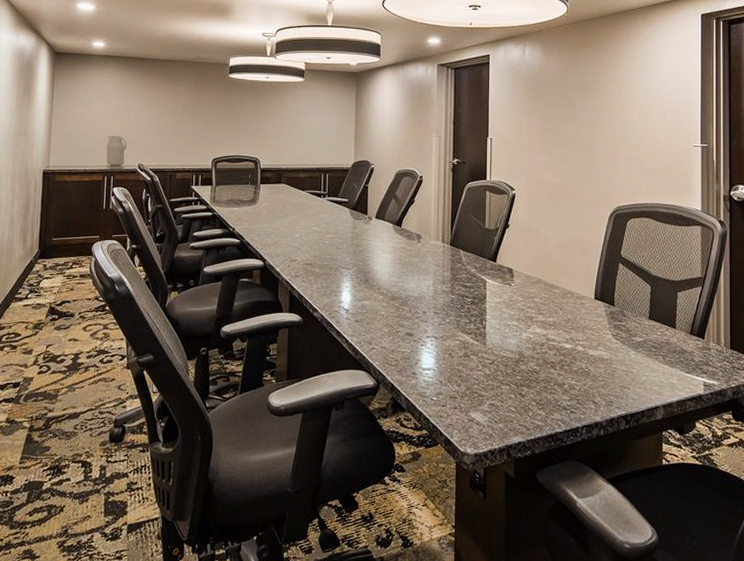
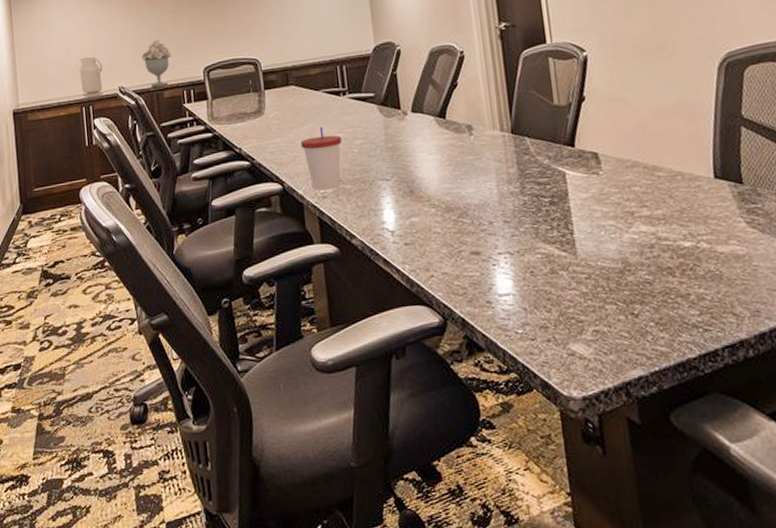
bouquet: none [161,130,187,169] -> present [141,39,172,88]
cup: none [283,219,318,271] -> present [300,126,343,191]

